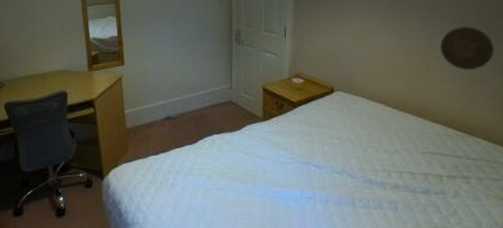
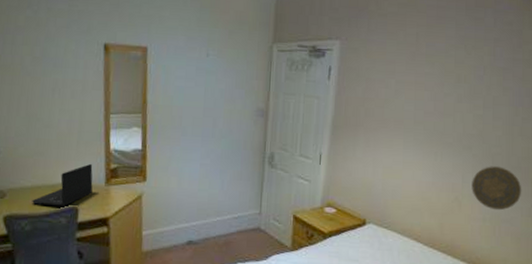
laptop: none [27,52,78,93] -> present [32,163,93,207]

